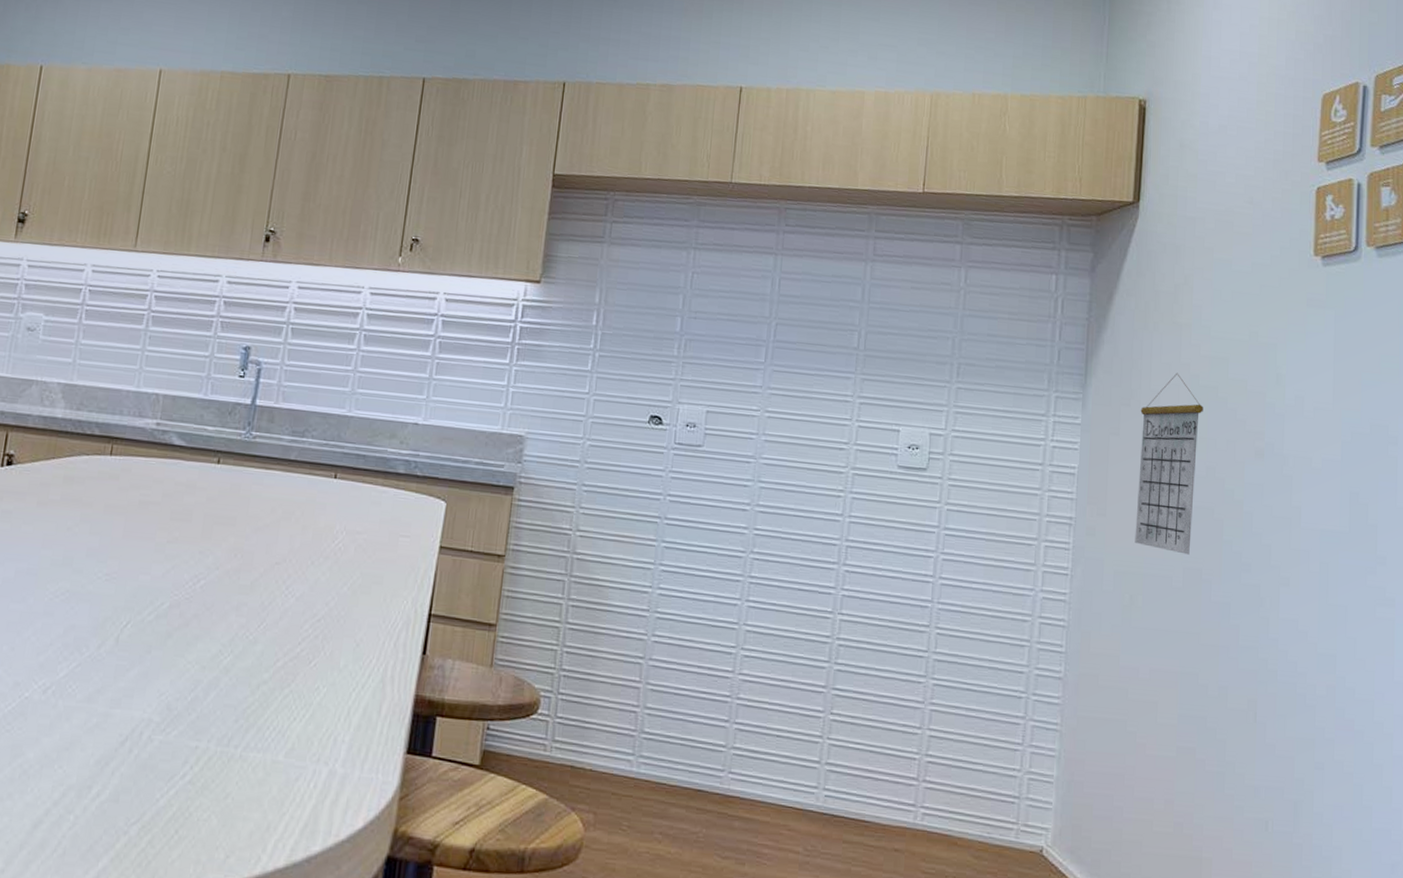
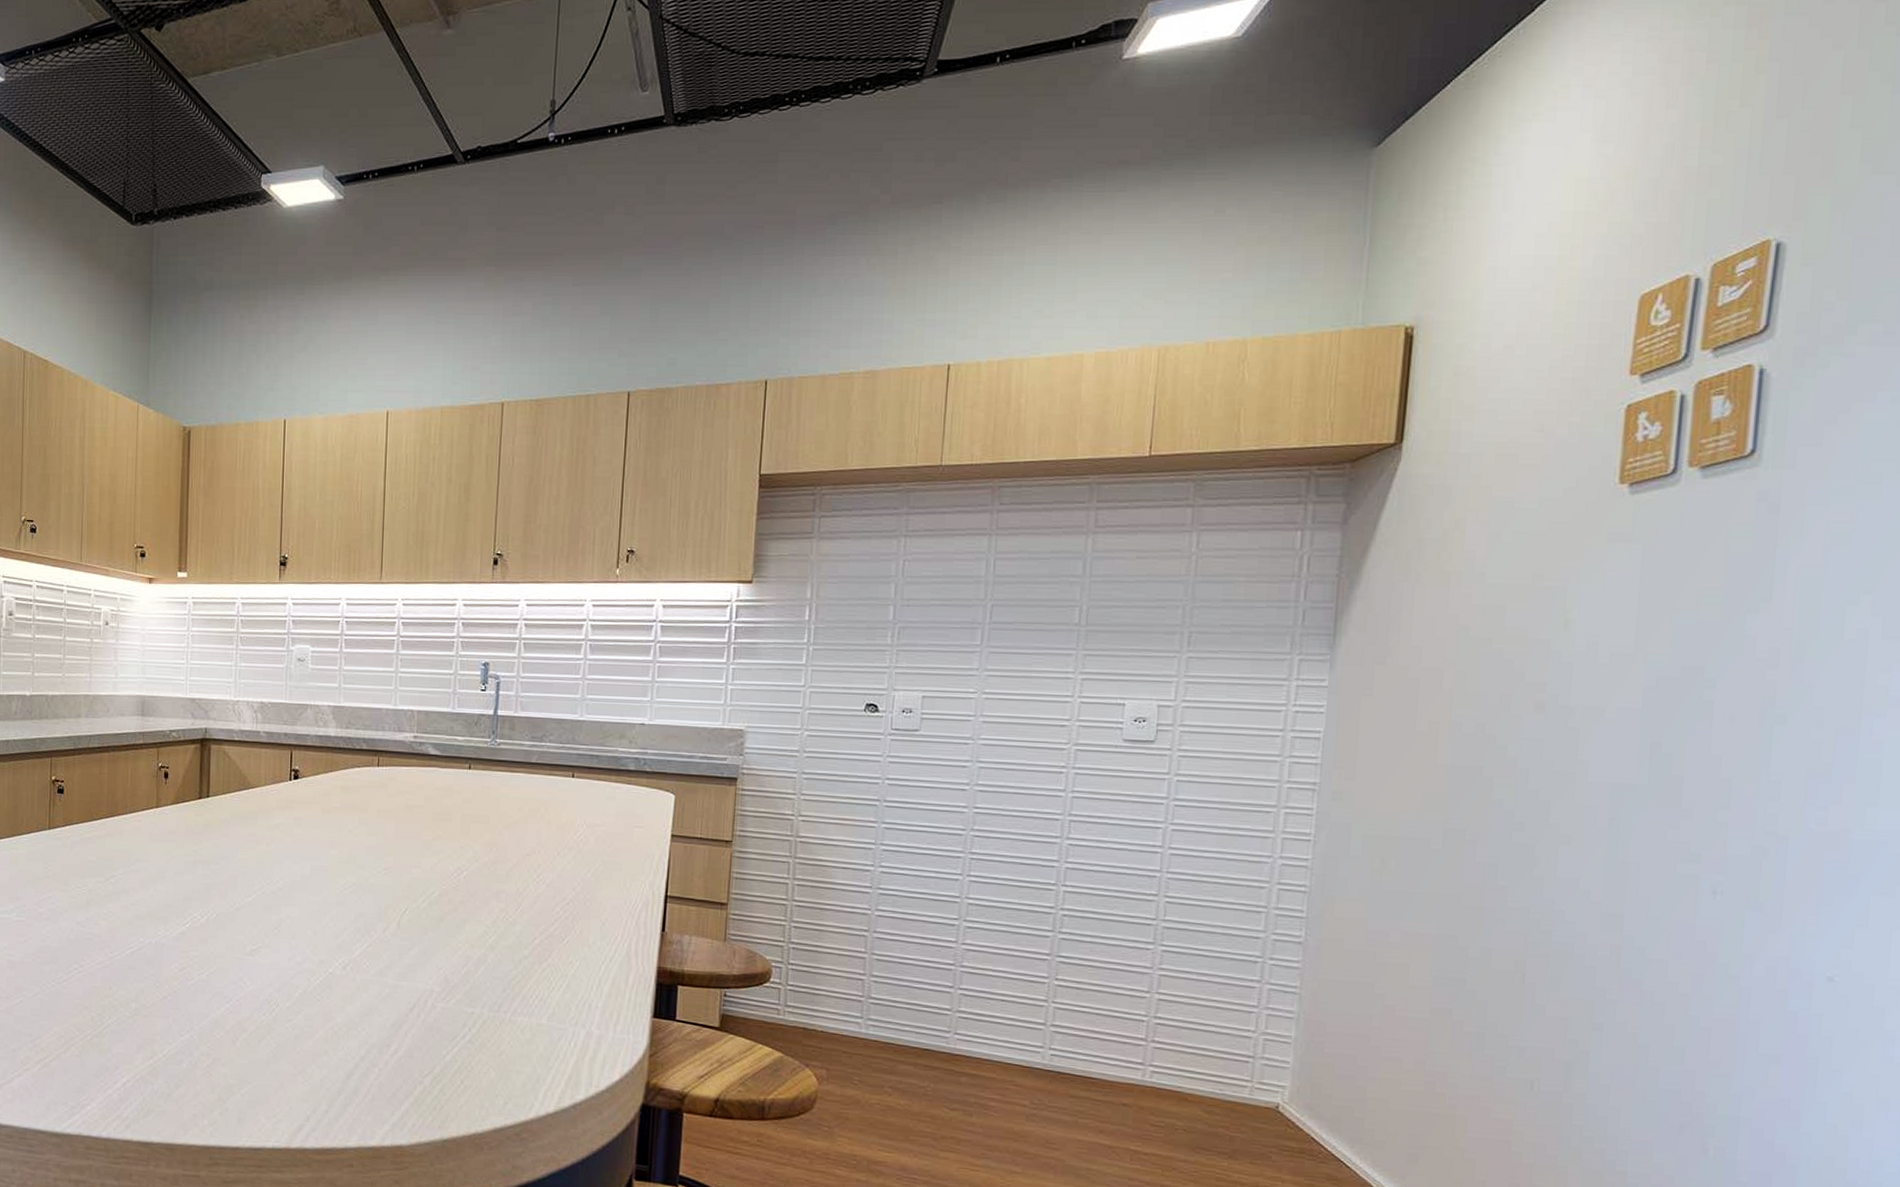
calendar: present [1135,372,1203,555] -> none [1388,625,1473,816]

